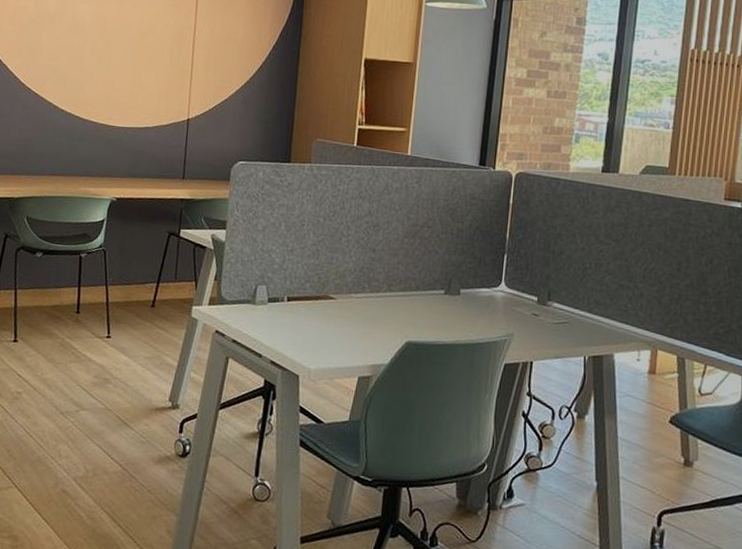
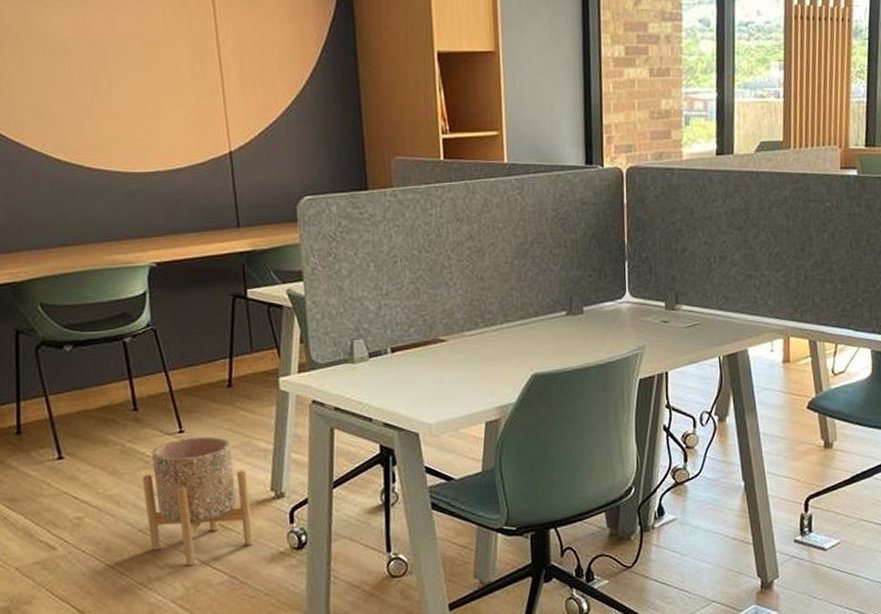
planter: none [66,343,153,453] -> present [142,436,255,566]

